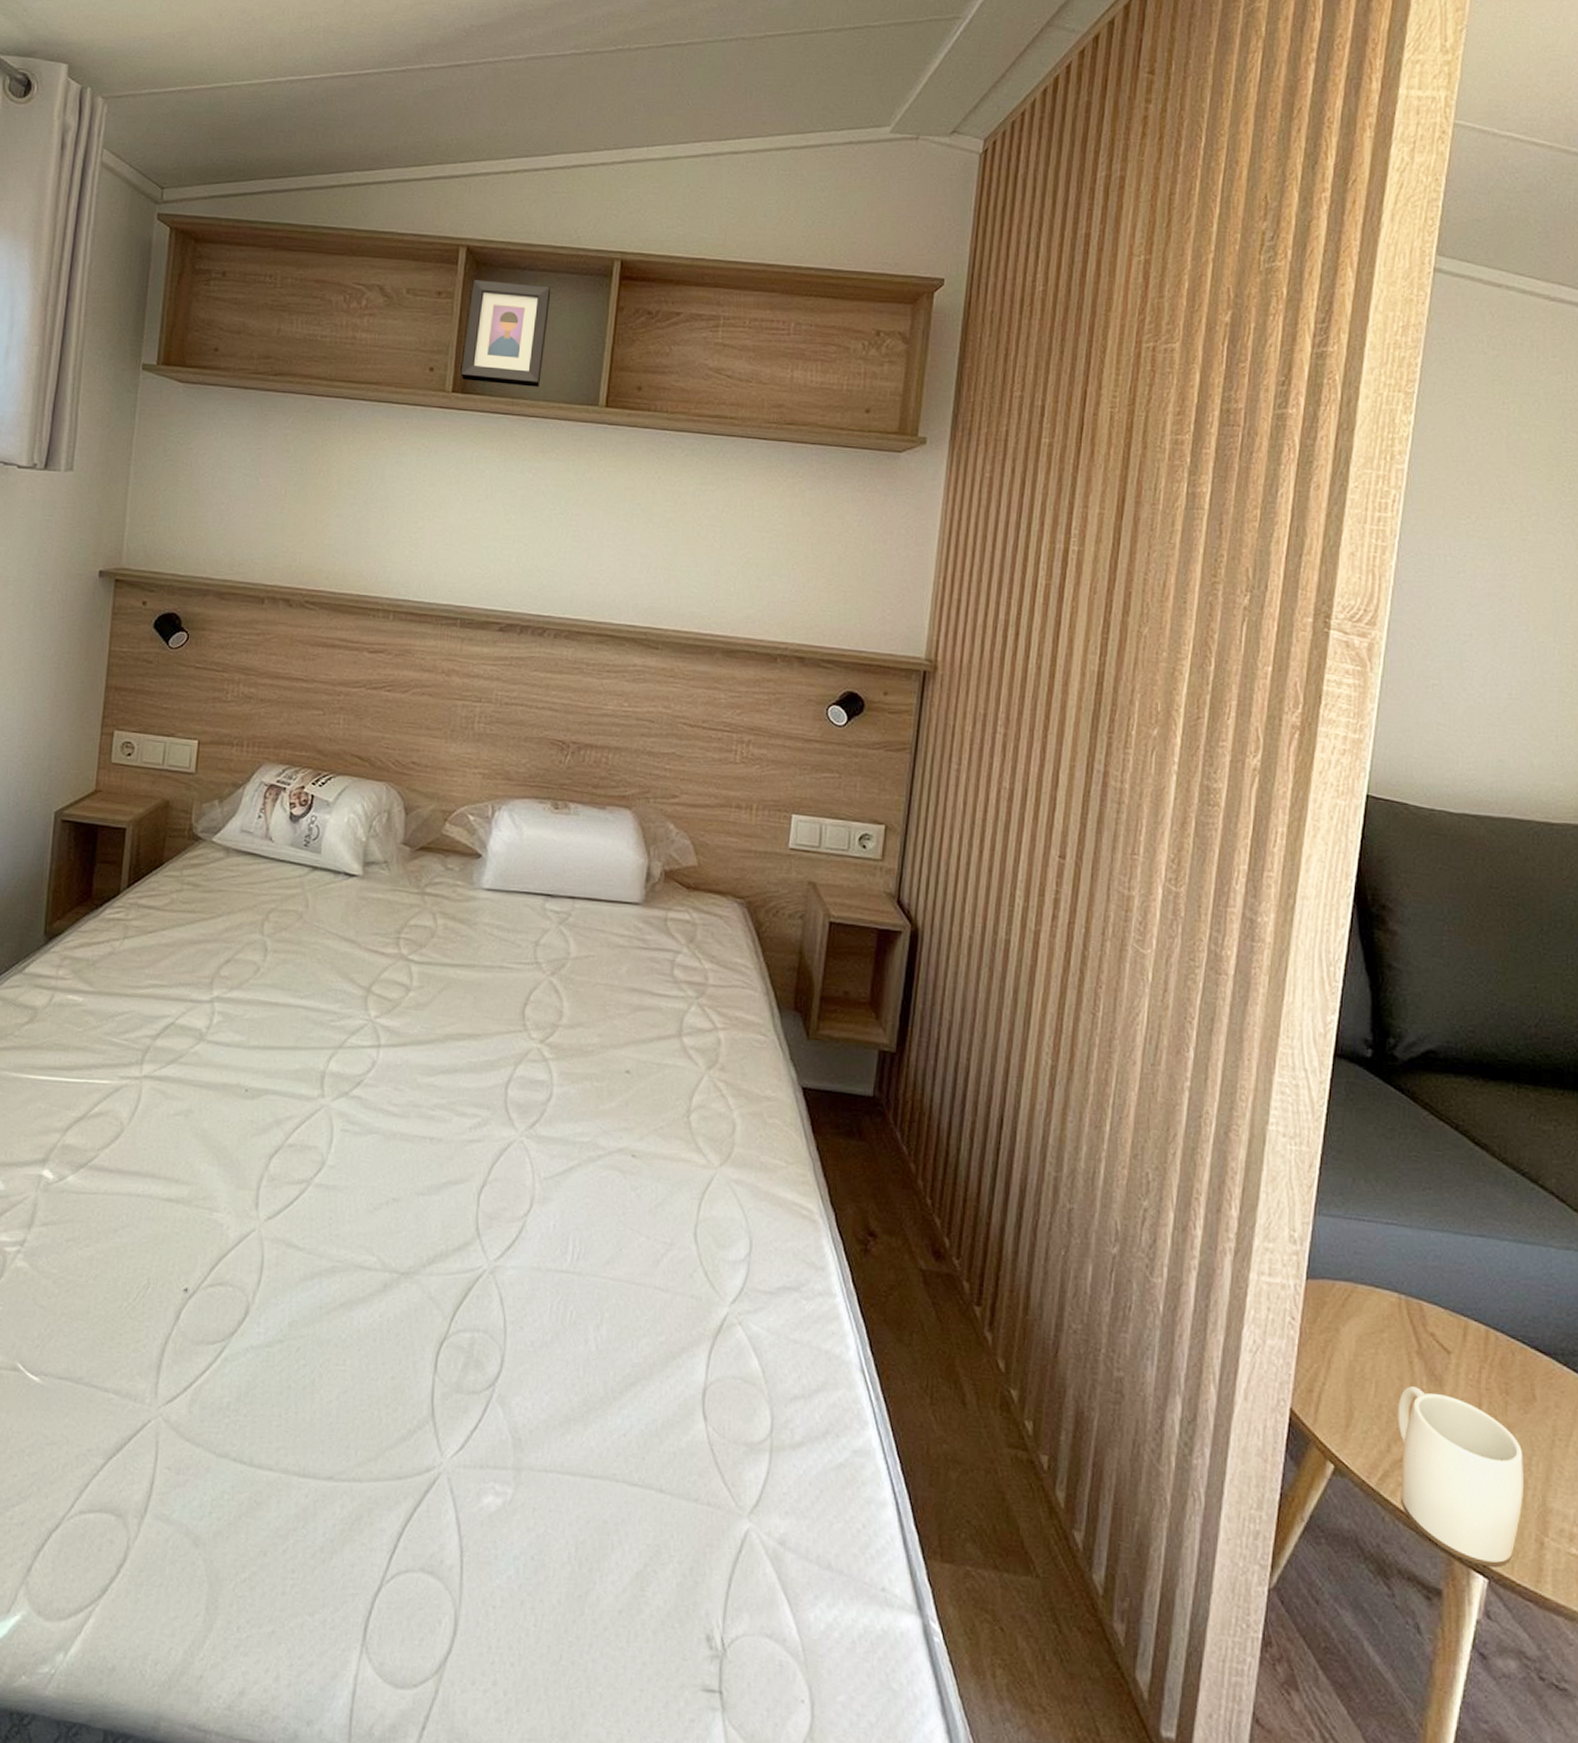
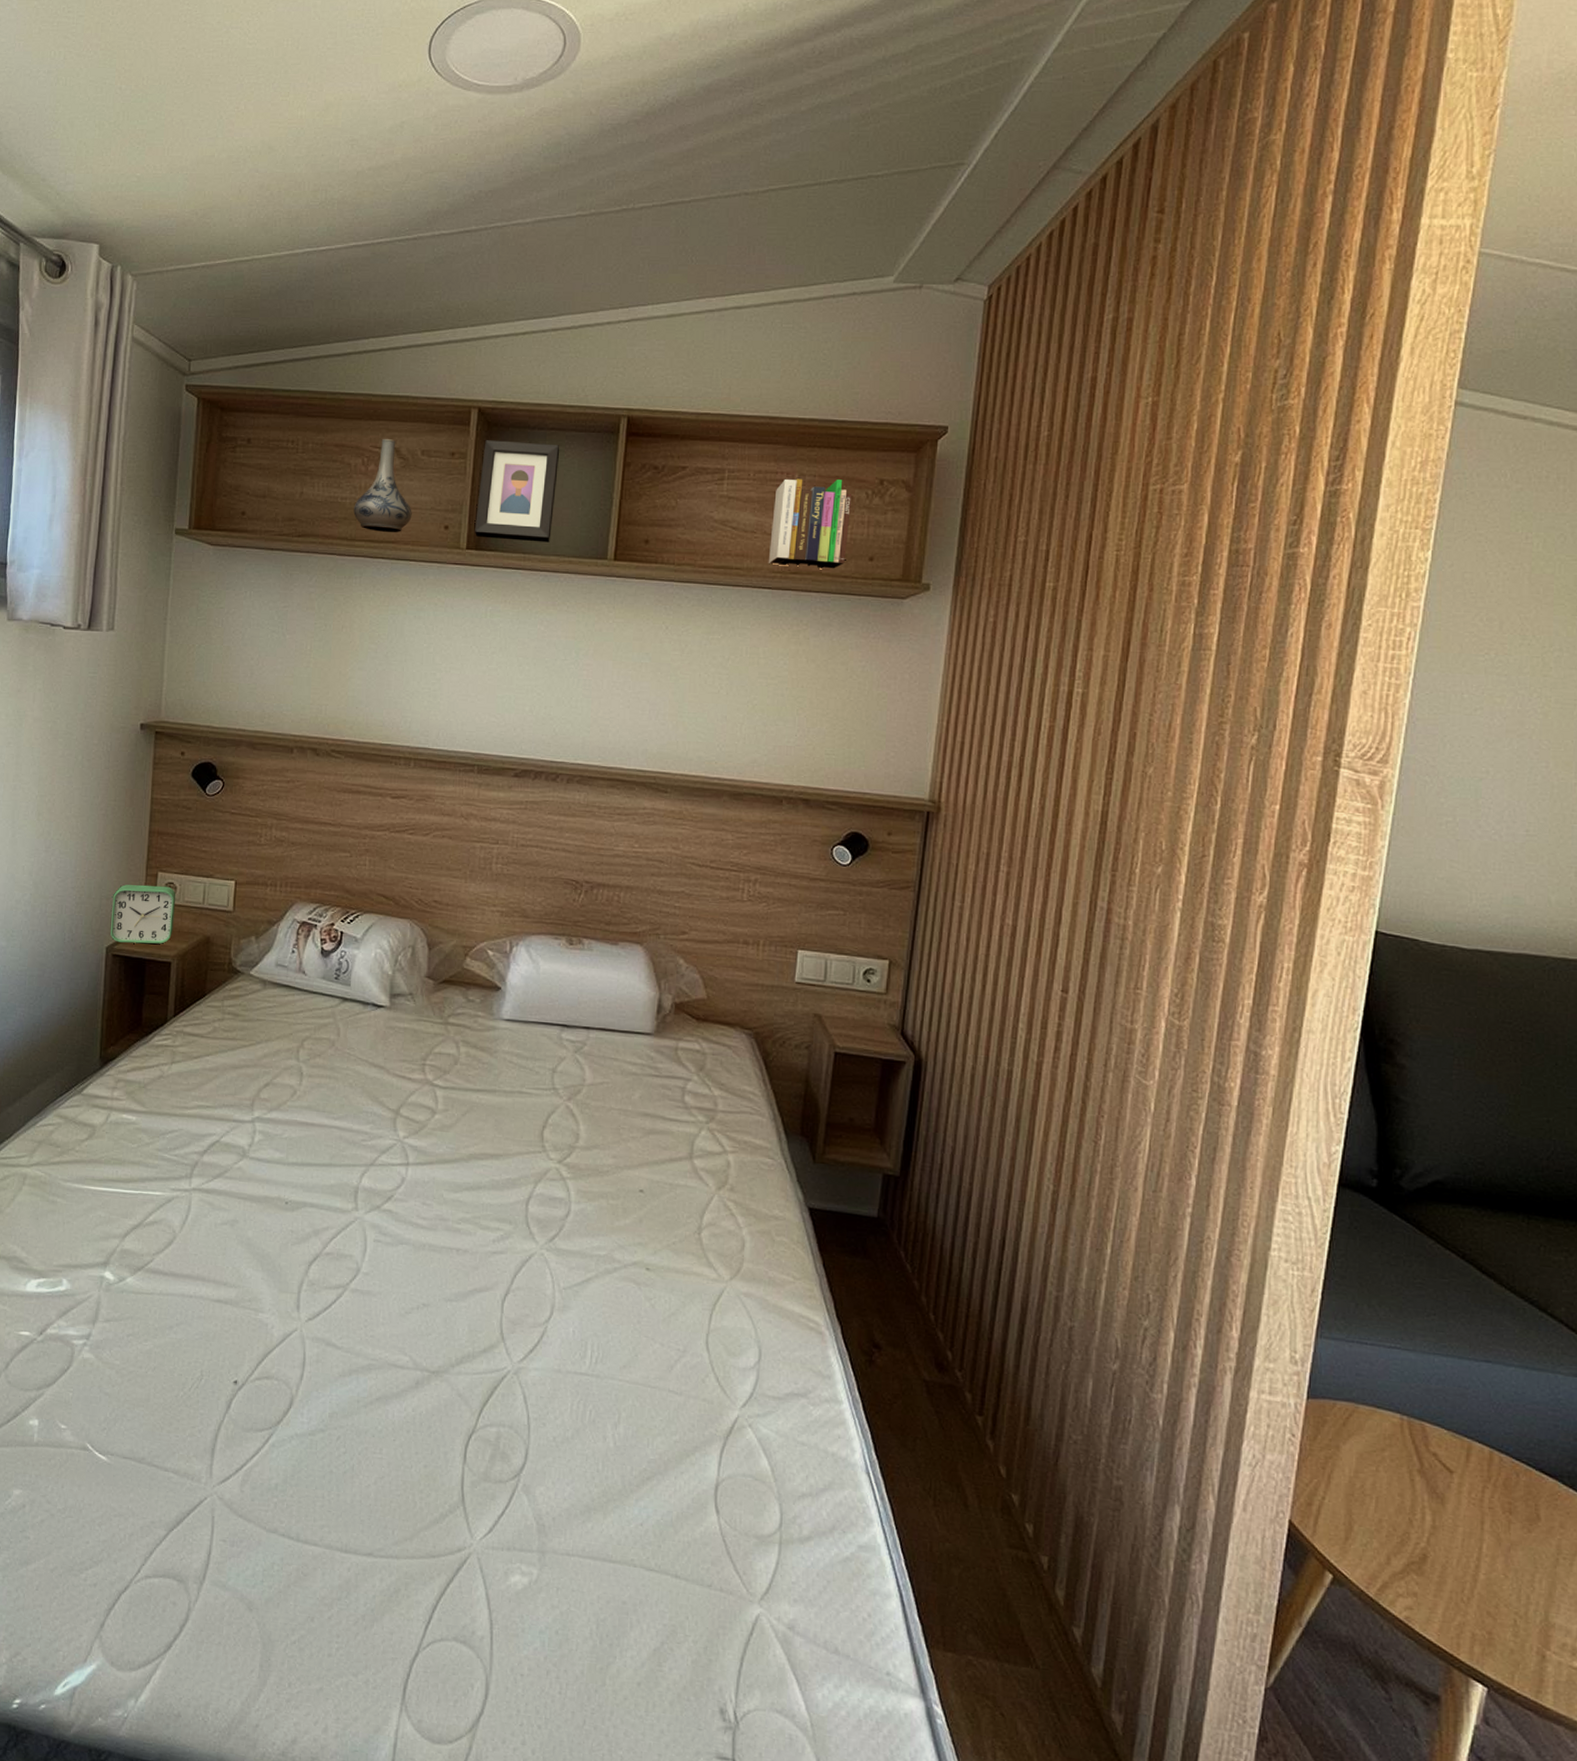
alarm clock: none [60,744,133,809] -> present [110,884,175,944]
decorative vase: none [334,275,396,374] -> present [353,438,412,533]
books: none [763,327,849,420] -> present [768,479,853,569]
mug: present [1398,1385,1523,1568] -> none [1398,1502,1526,1677]

